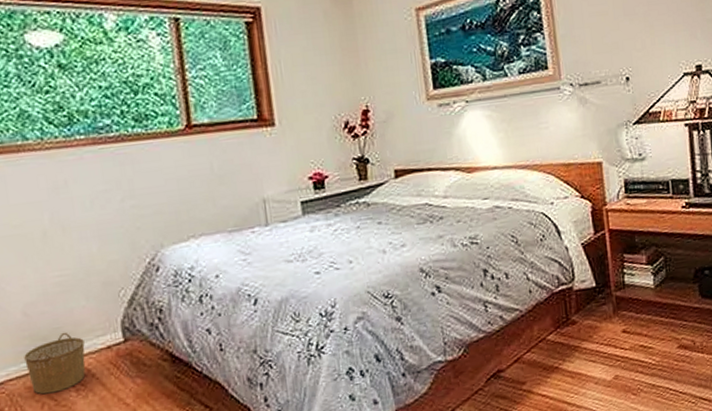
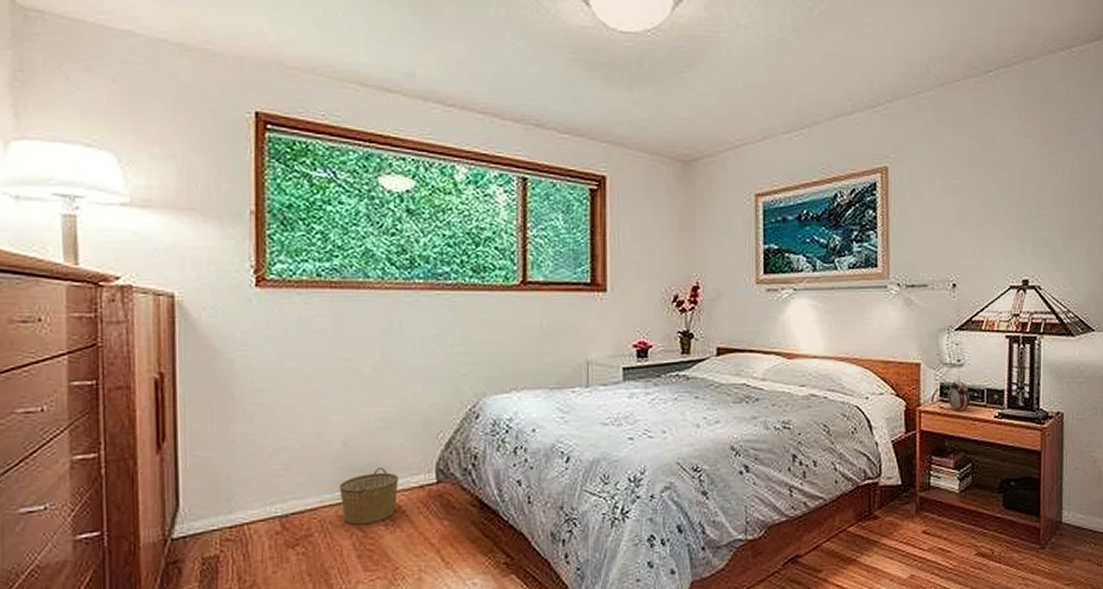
alarm clock: none [633,174,656,206] -> present [948,380,970,412]

